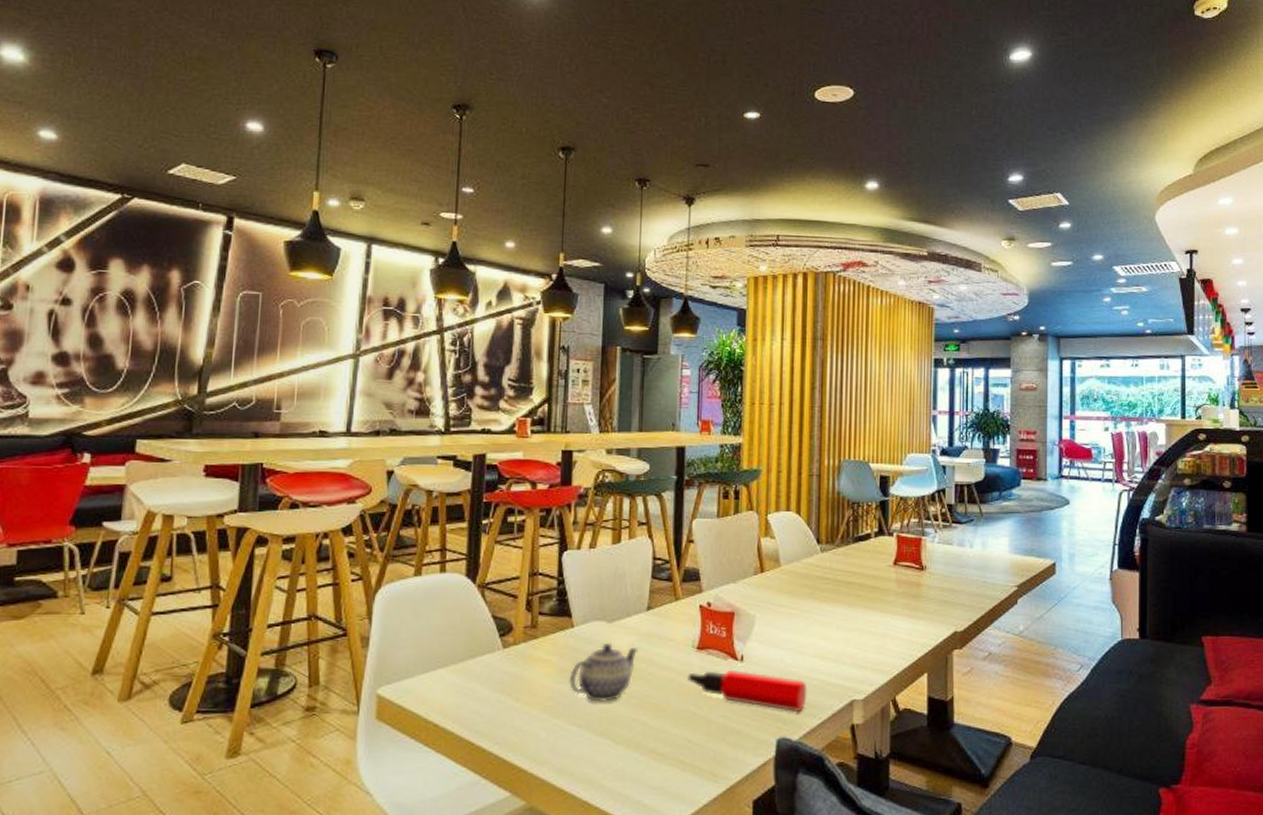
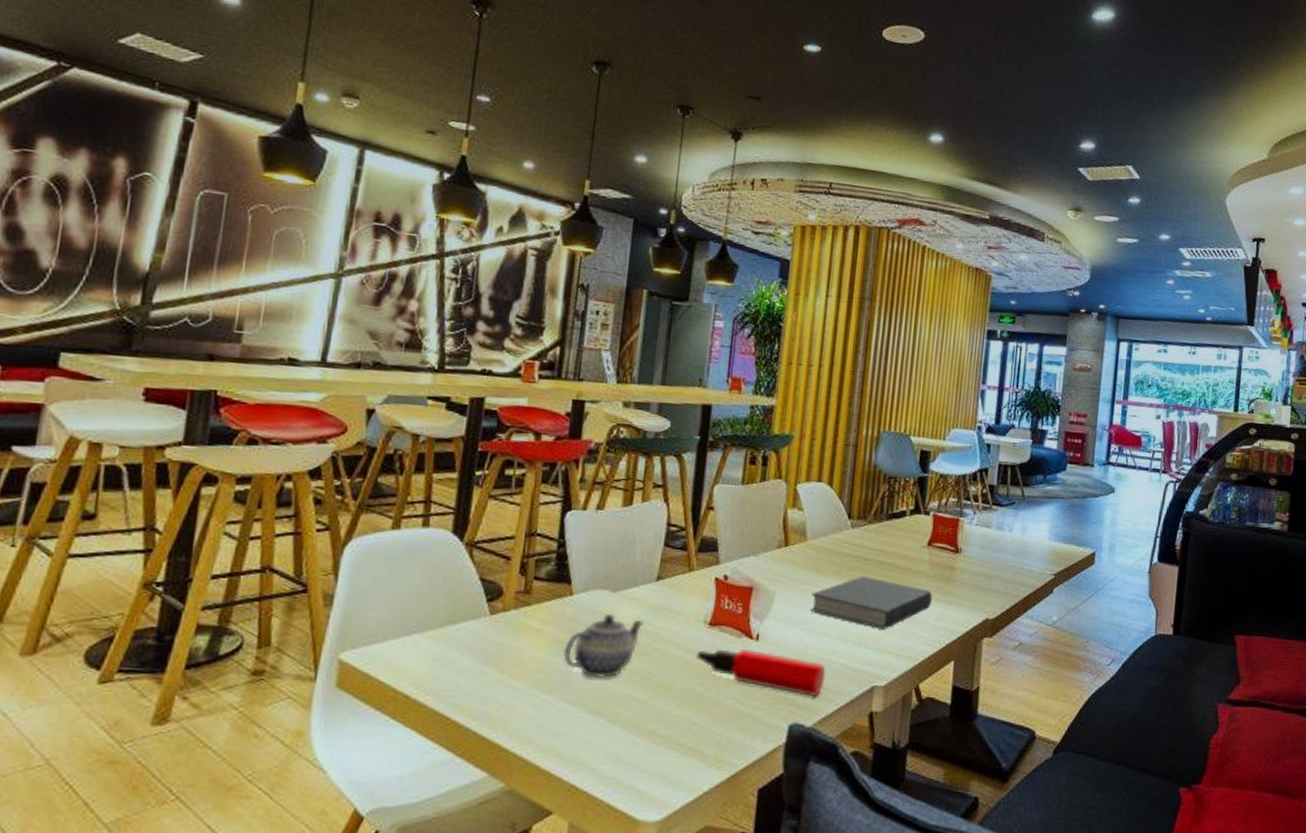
book: none [788,597,901,646] -> present [810,576,932,629]

